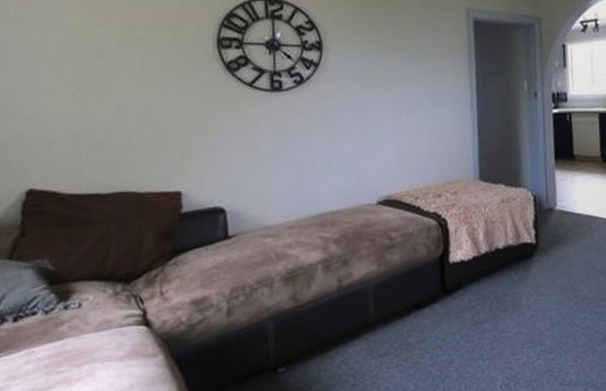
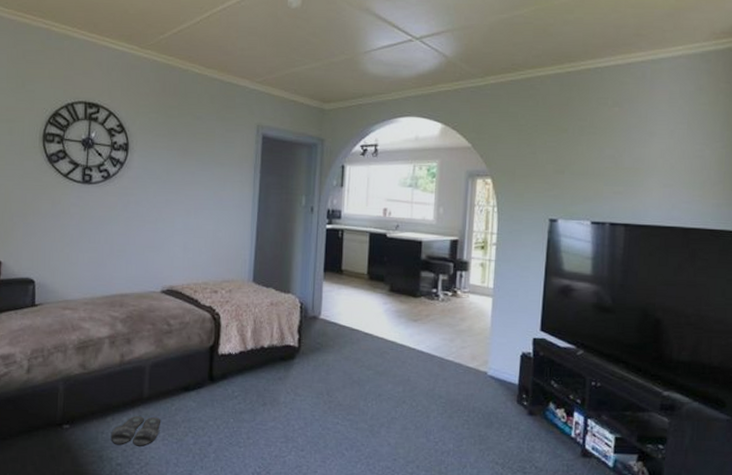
slippers: none [336,342,393,381] -> present [111,416,160,447]

